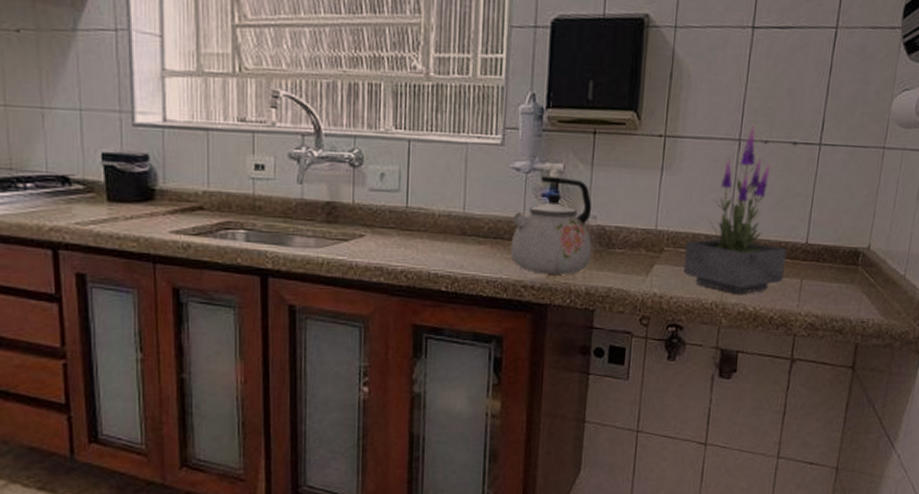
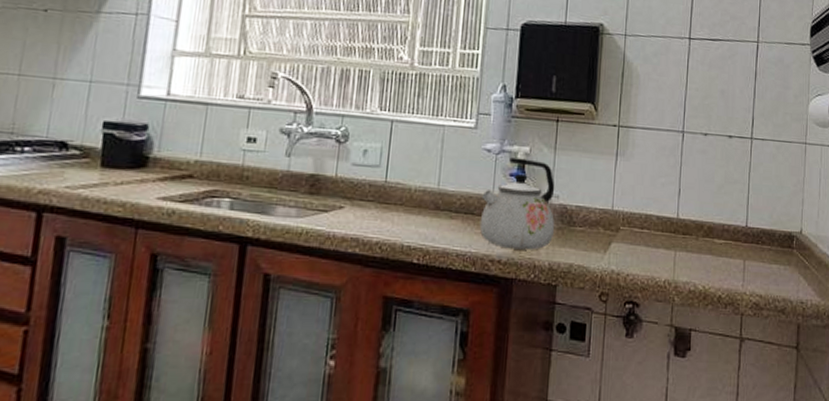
potted plant: present [683,125,787,294] -> none [638,120,730,273]

